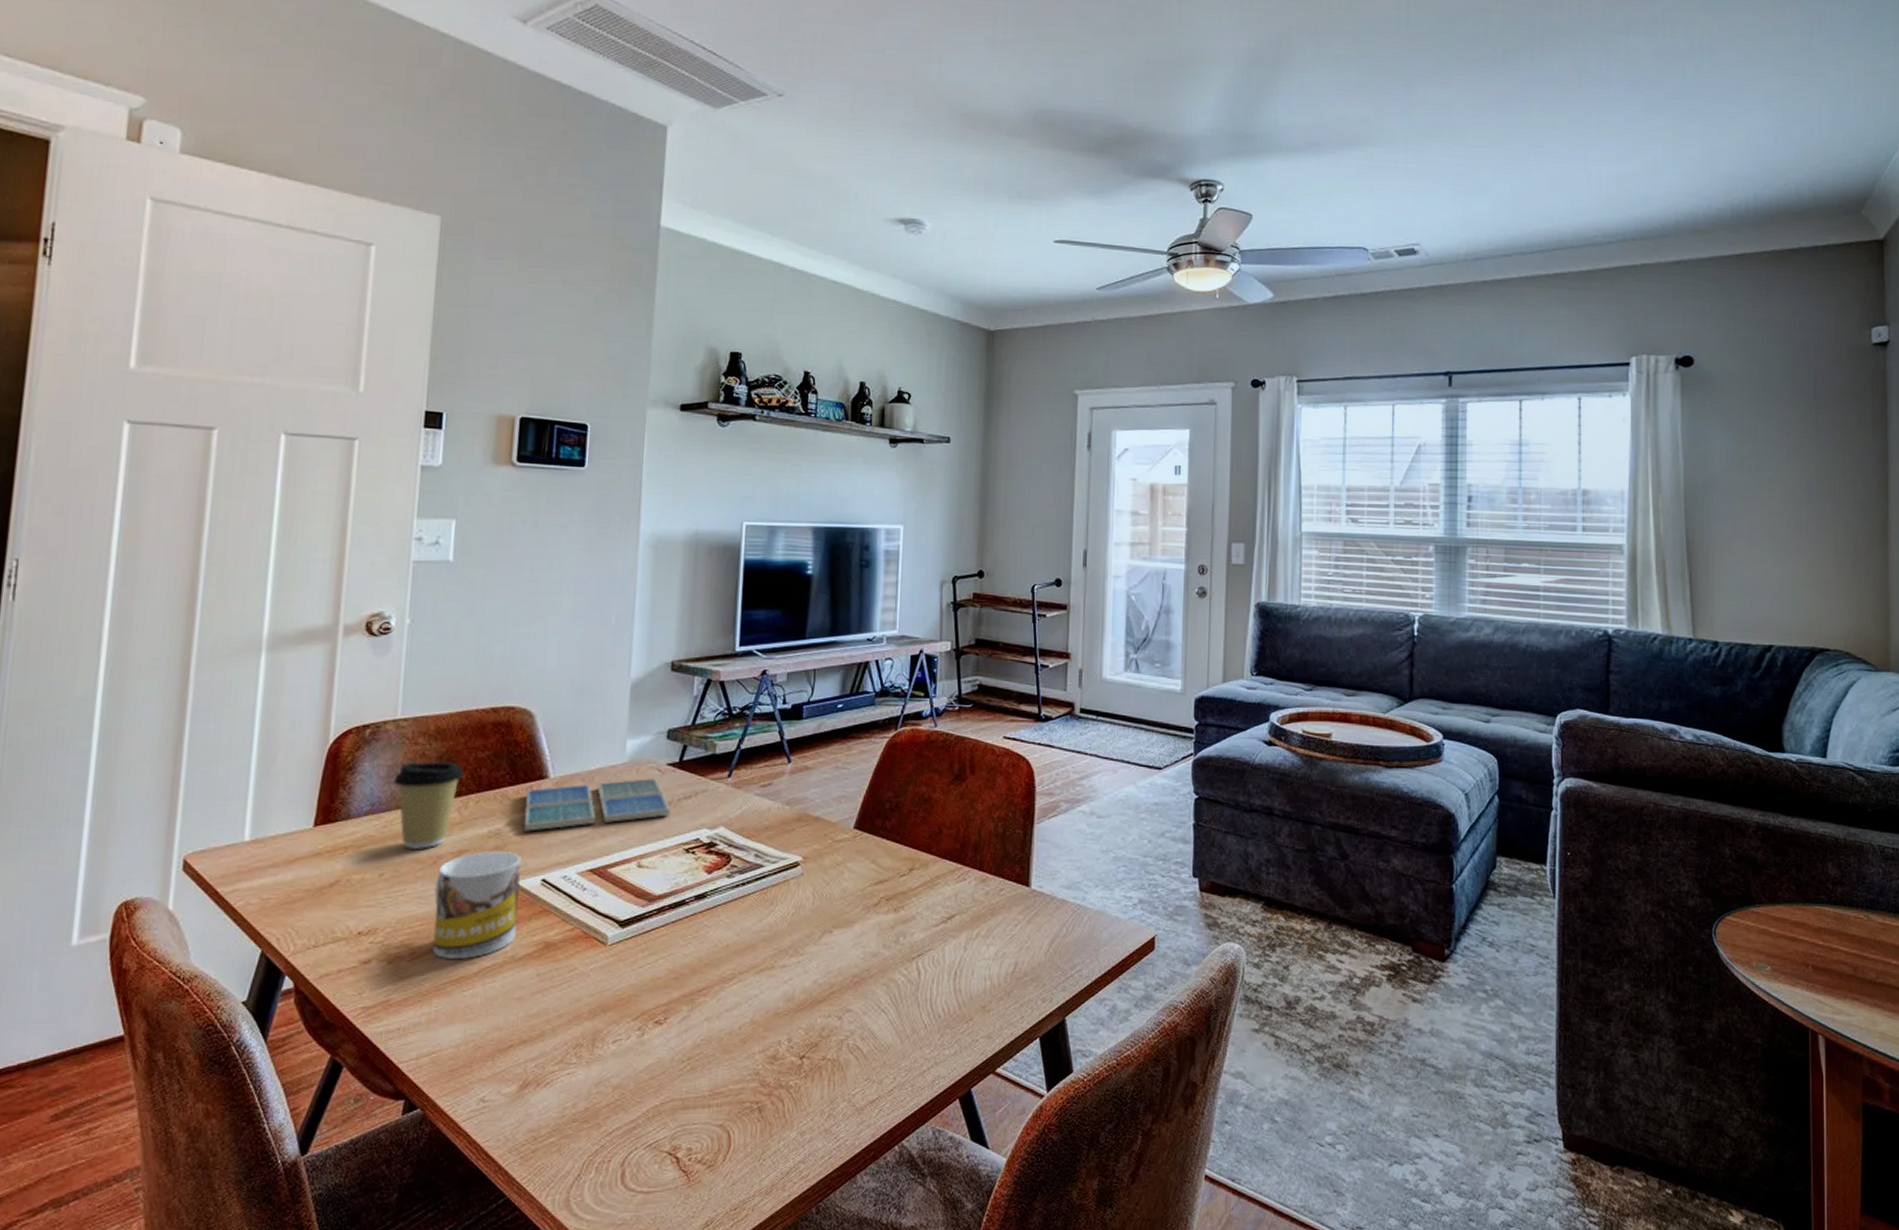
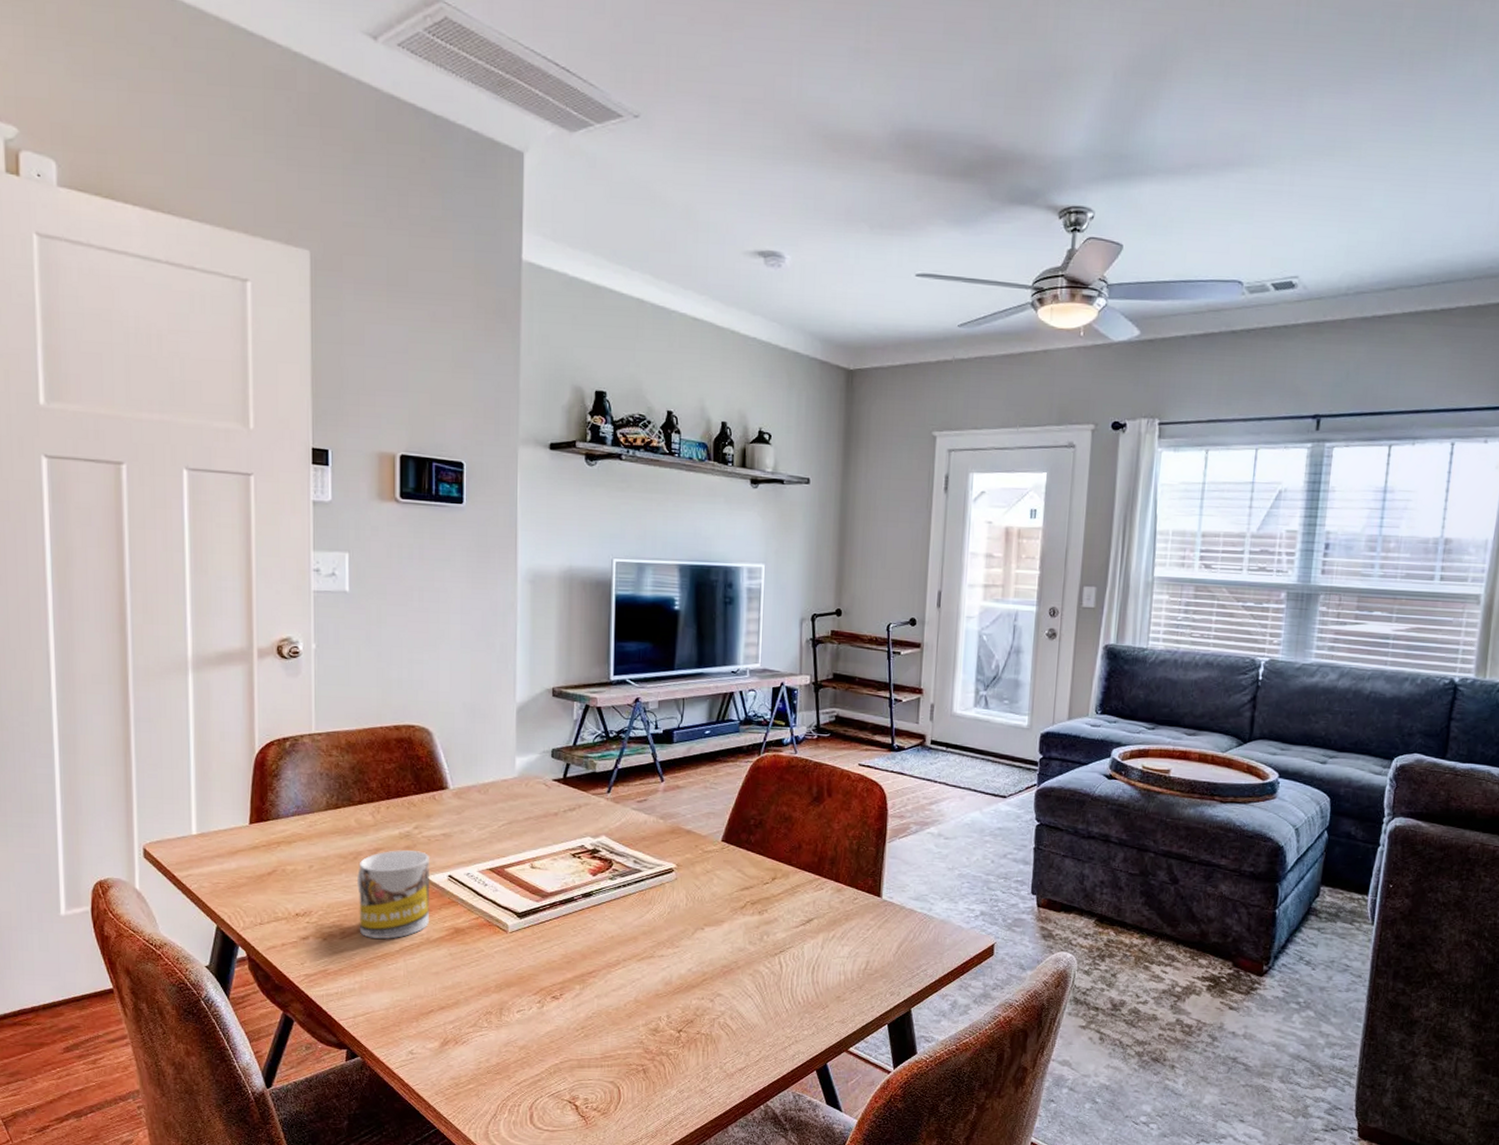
coffee cup: present [394,760,464,851] -> none [314,771,374,847]
drink coaster: present [523,778,671,831] -> none [429,792,558,834]

